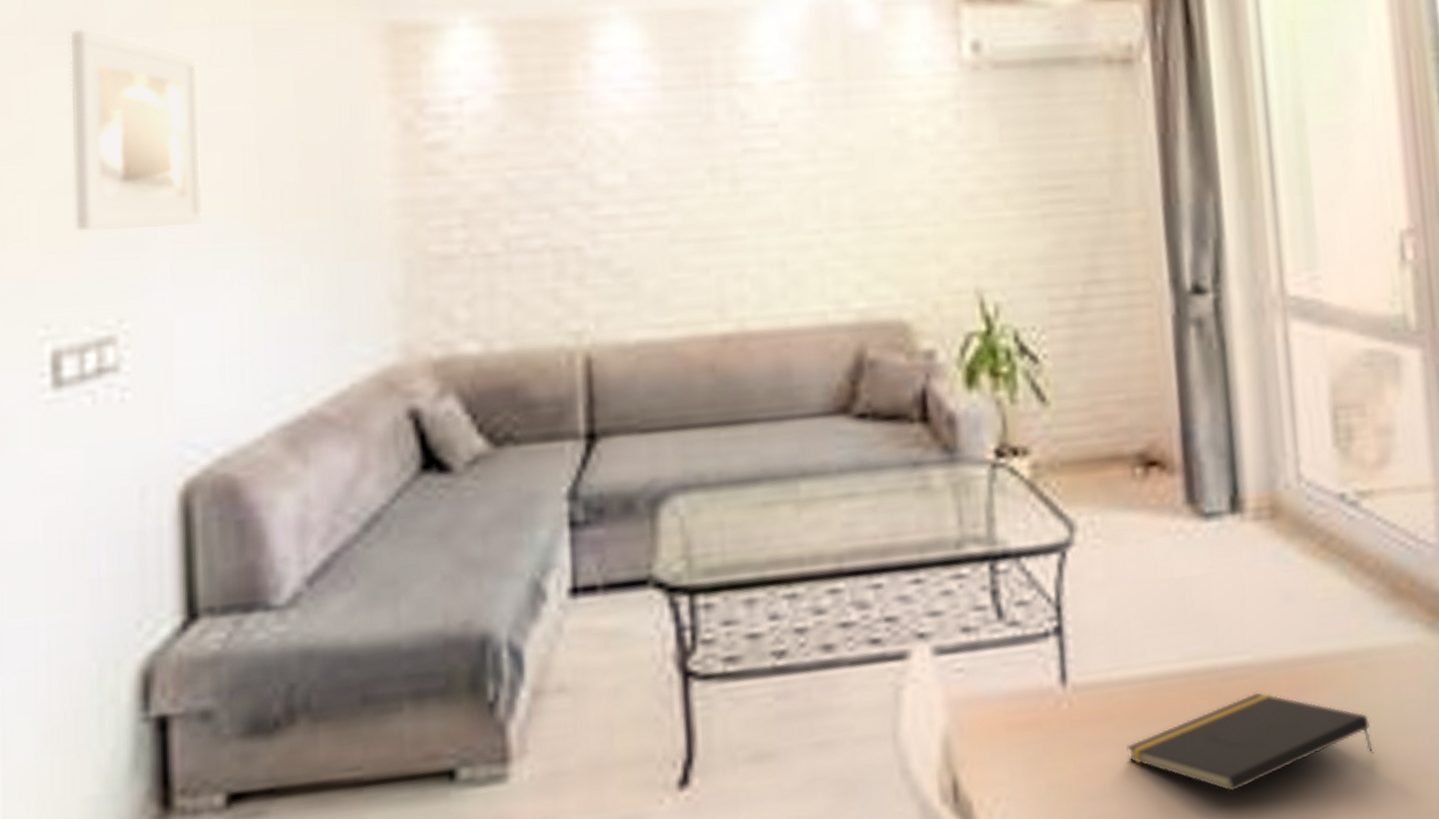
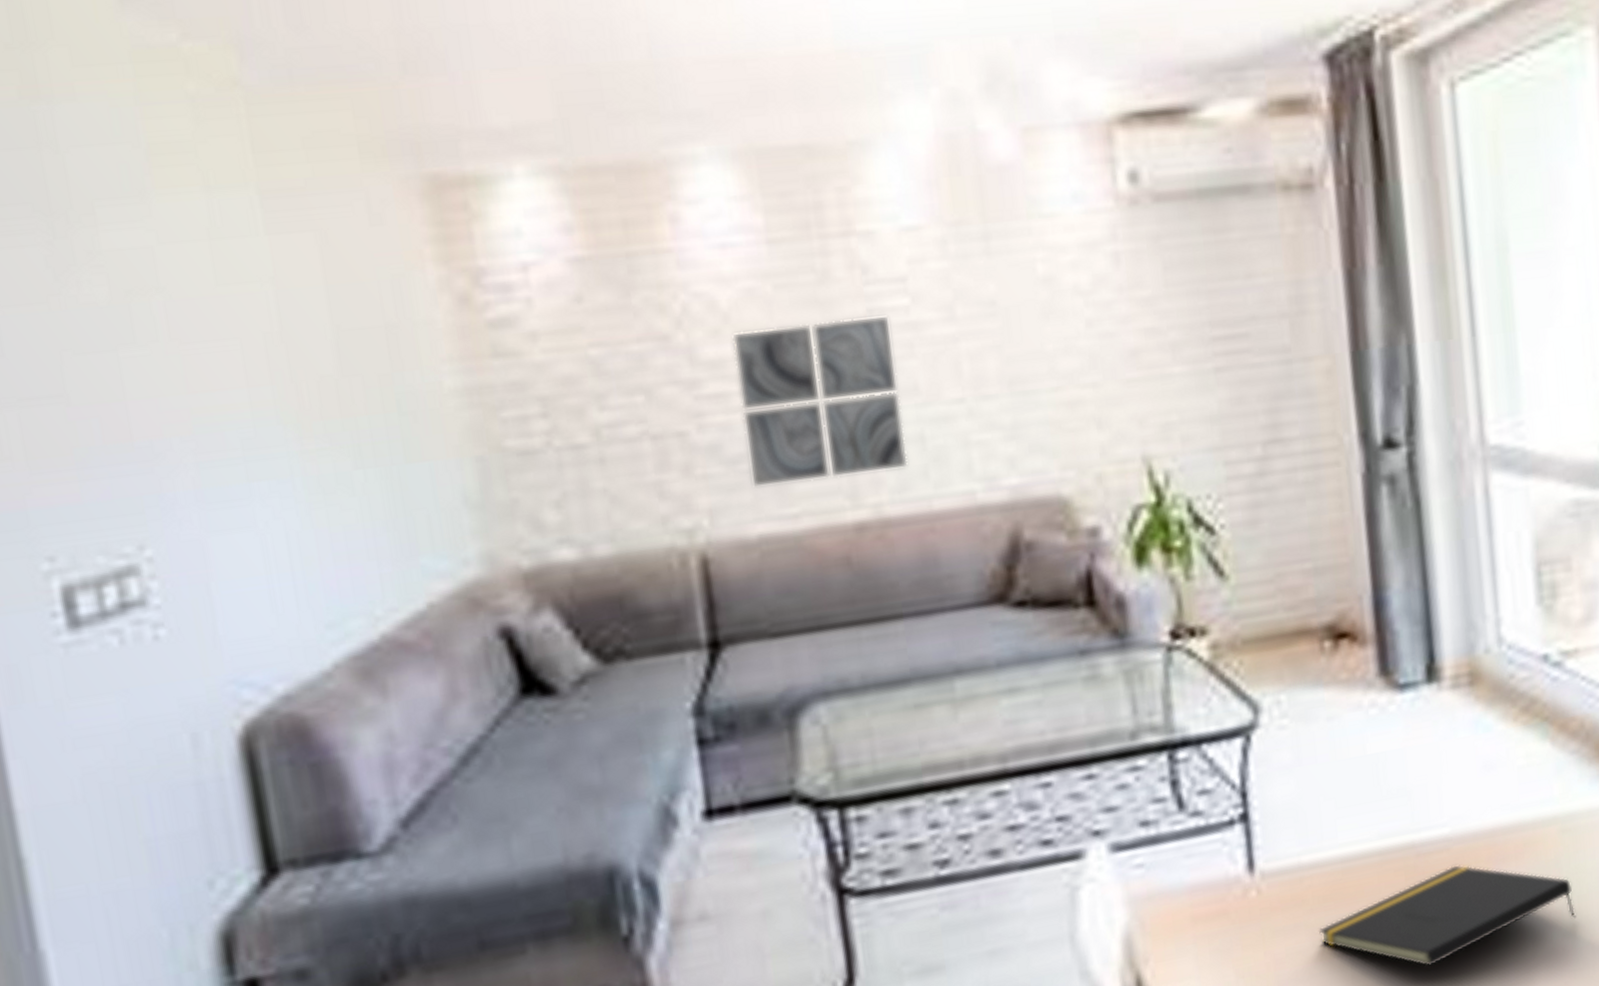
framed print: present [70,28,203,232] -> none [27,198,227,446]
wall art: none [627,154,770,299] -> present [732,314,908,488]

